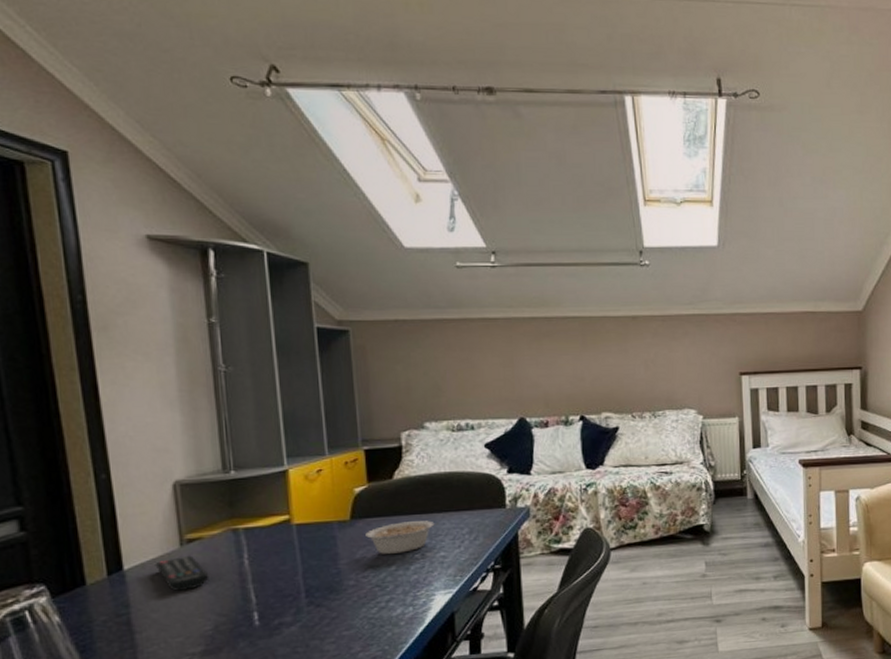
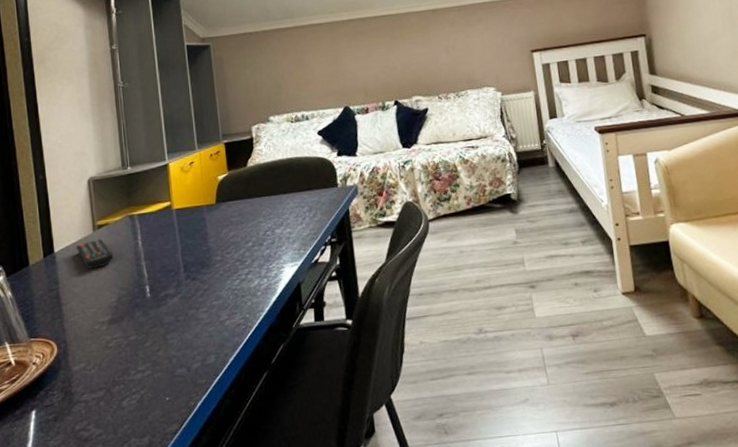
legume: present [365,521,439,555] -> none [228,201,284,233]

